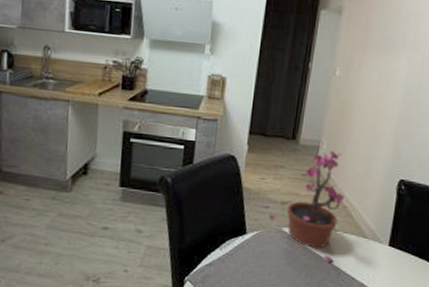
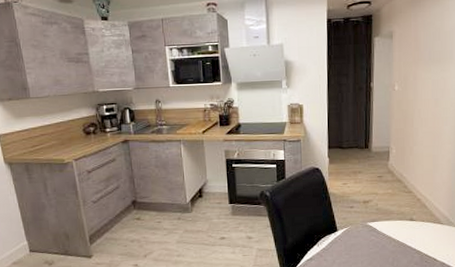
potted plant: present [268,151,344,263] -> none [354,154,417,249]

